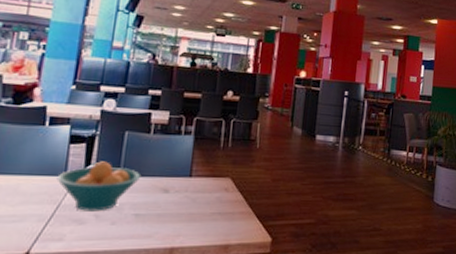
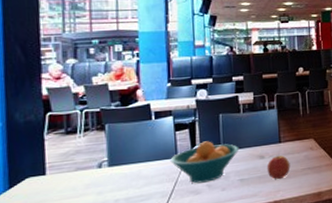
apple: none [169,191,199,220] -> present [266,155,291,179]

